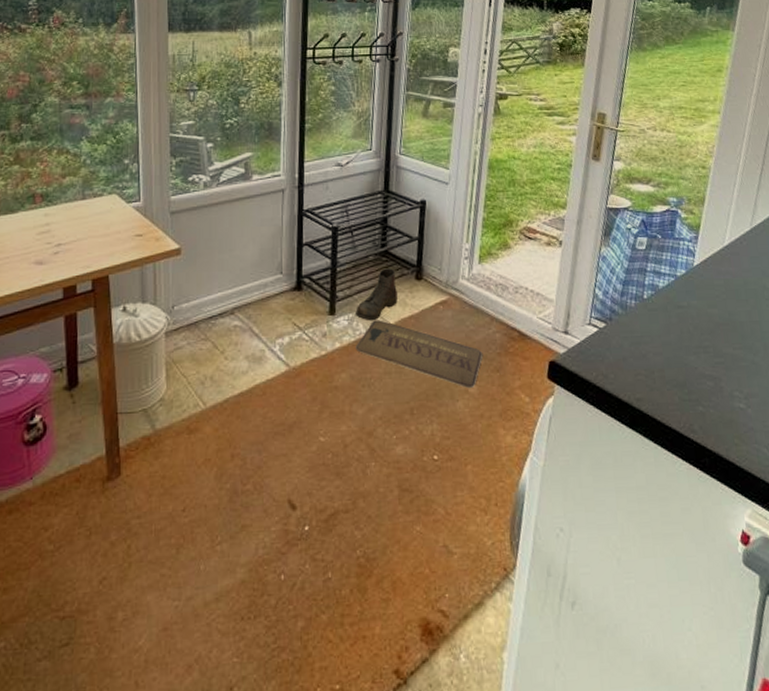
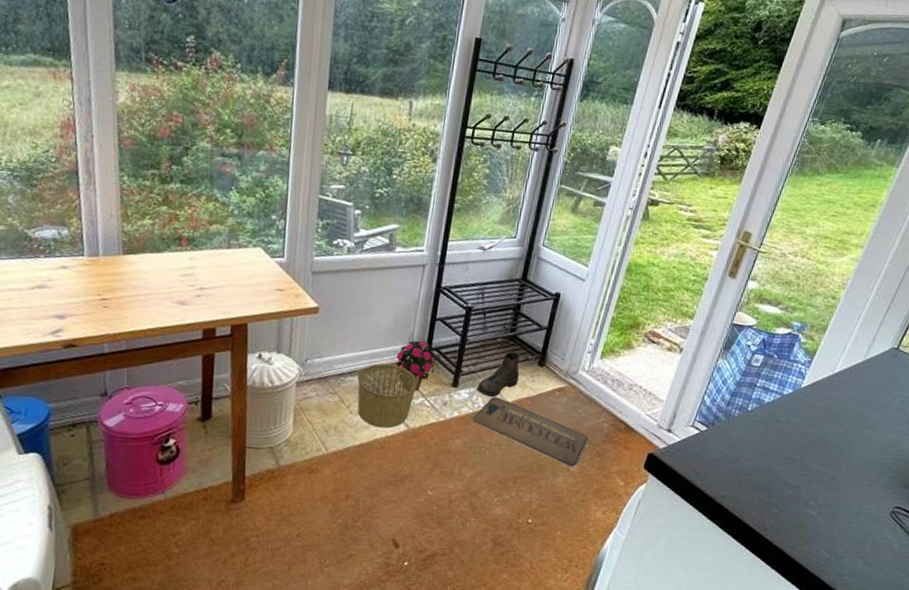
basket: none [229,299,294,371] -> present [357,363,420,428]
potted flower: none [267,269,309,326] -> present [396,340,435,391]

